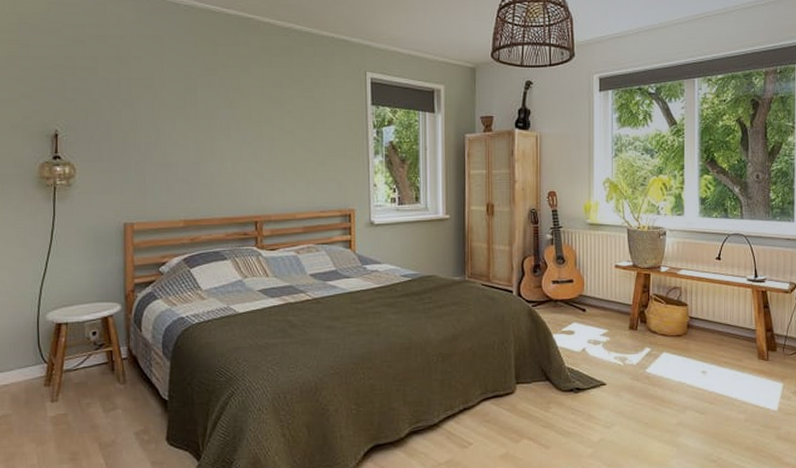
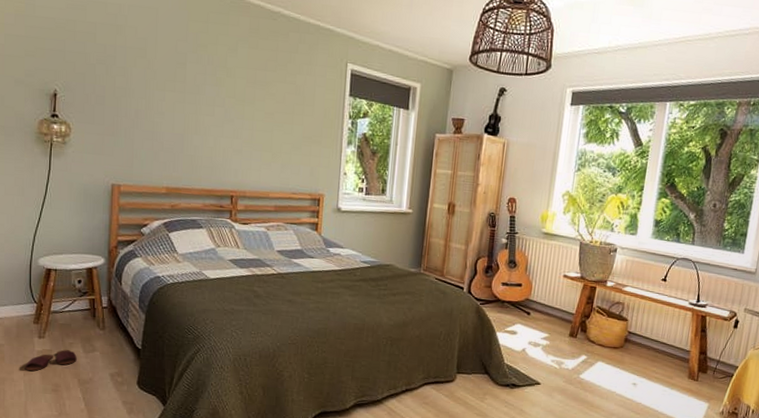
slippers: none [37,411,96,441] -> present [25,350,77,372]

